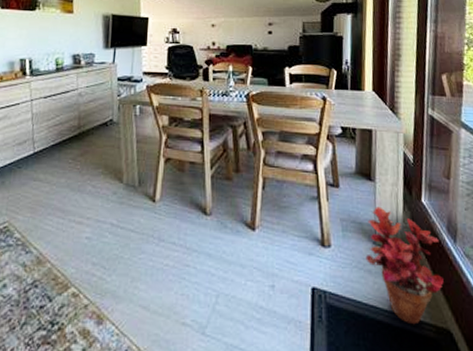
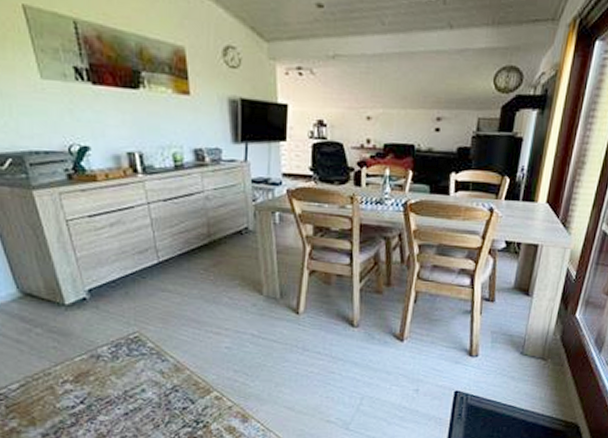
potted plant: present [365,206,444,325] -> none [510,320,585,420]

